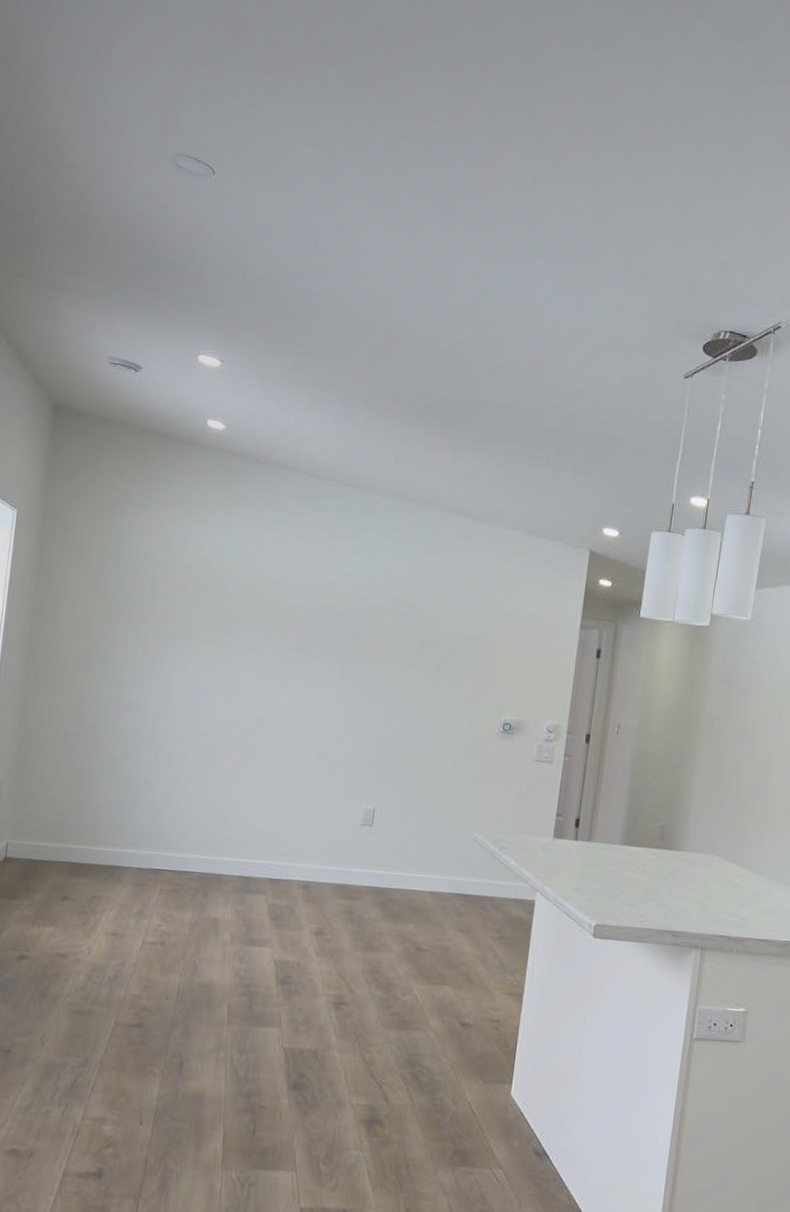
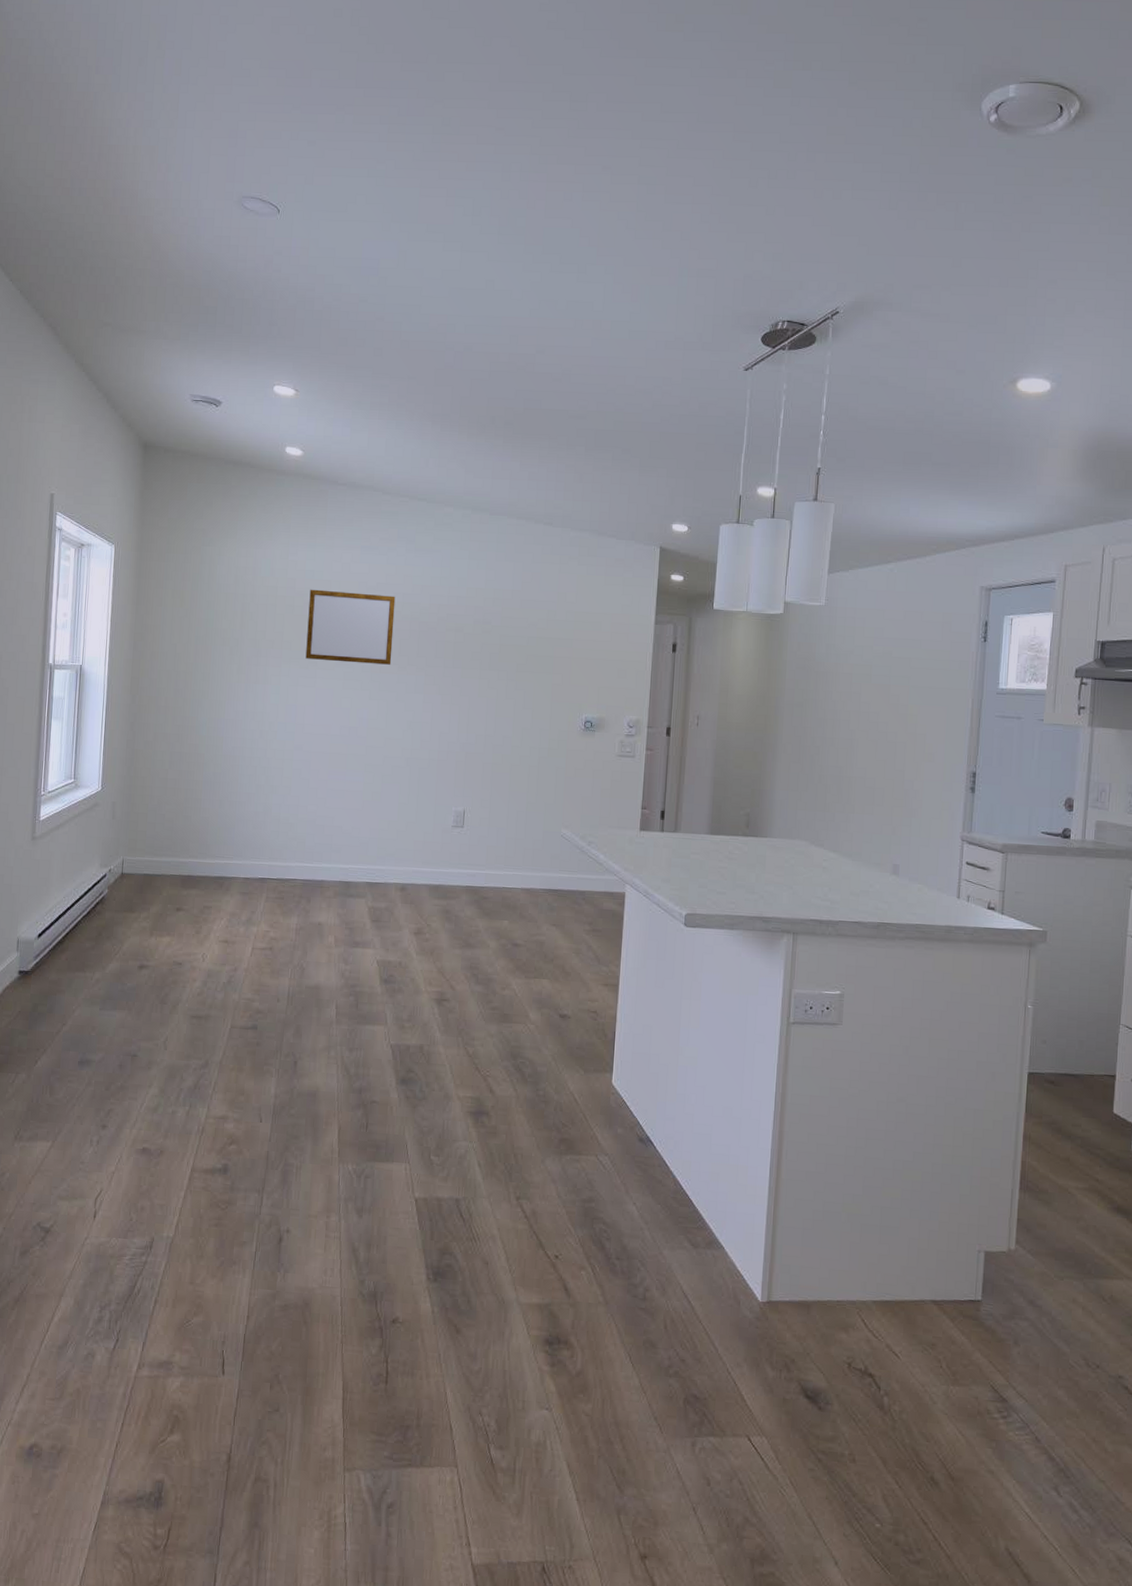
writing board: none [216,570,315,654] -> present [305,589,396,665]

